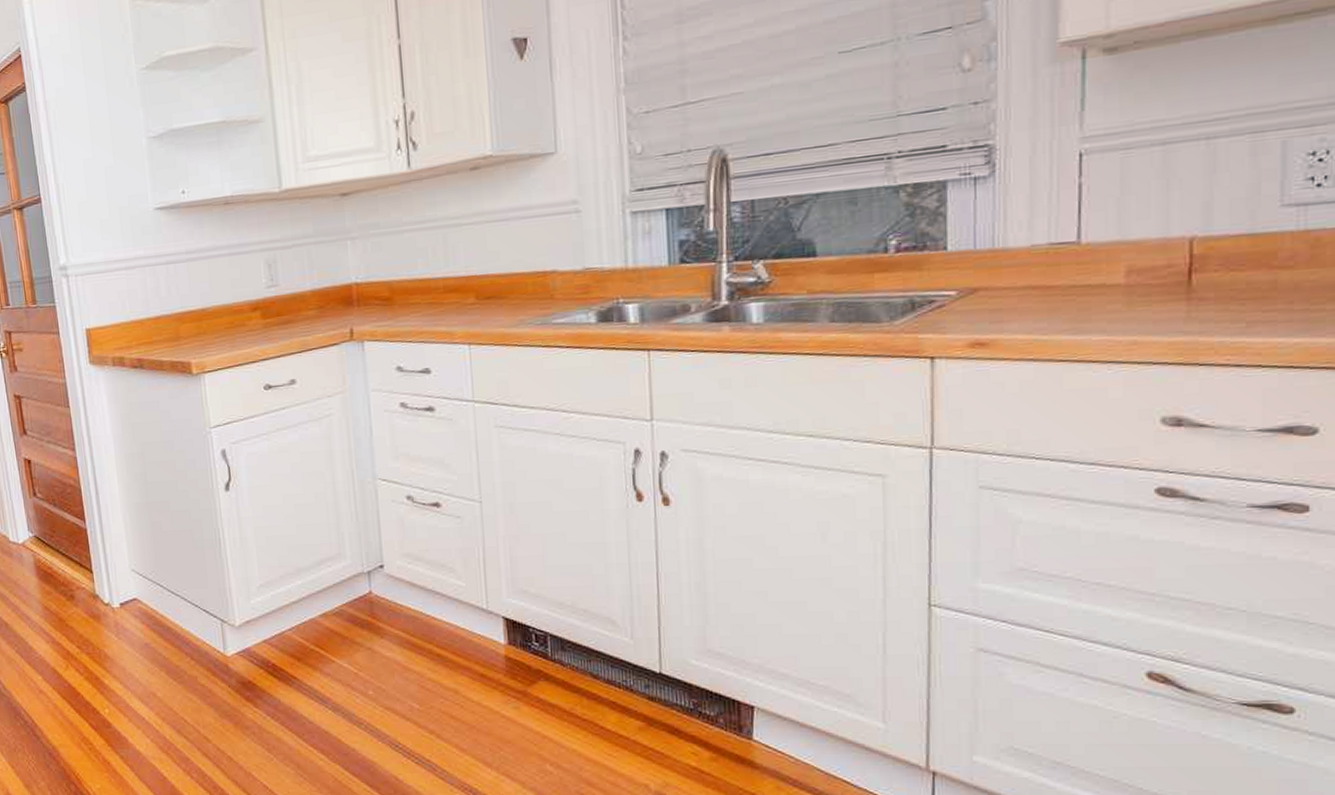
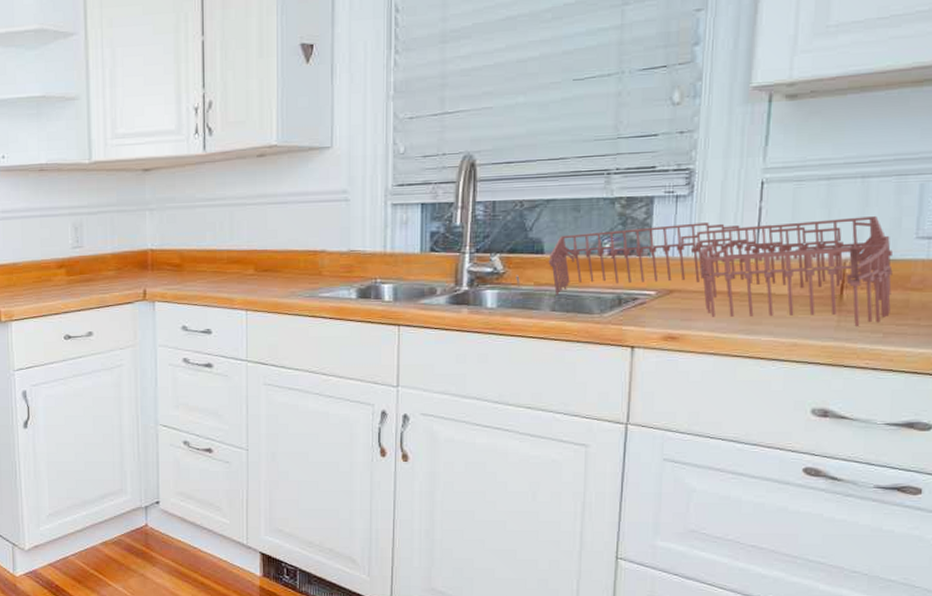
dish rack: none [784,182,1254,317] -> present [516,215,893,326]

